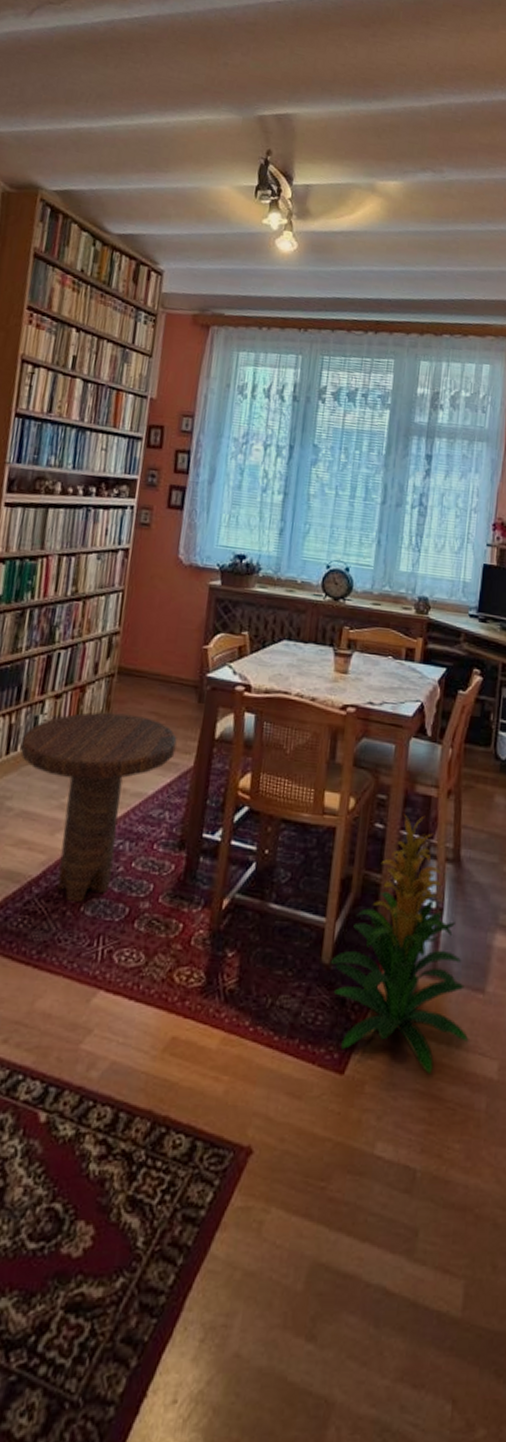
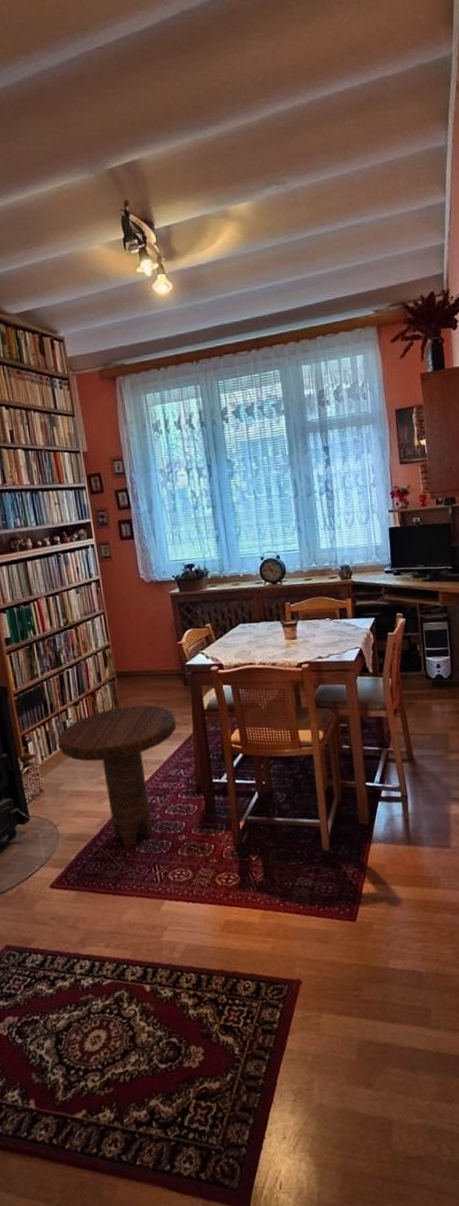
indoor plant: present [330,814,469,1074] -> none [329,732,444,909]

